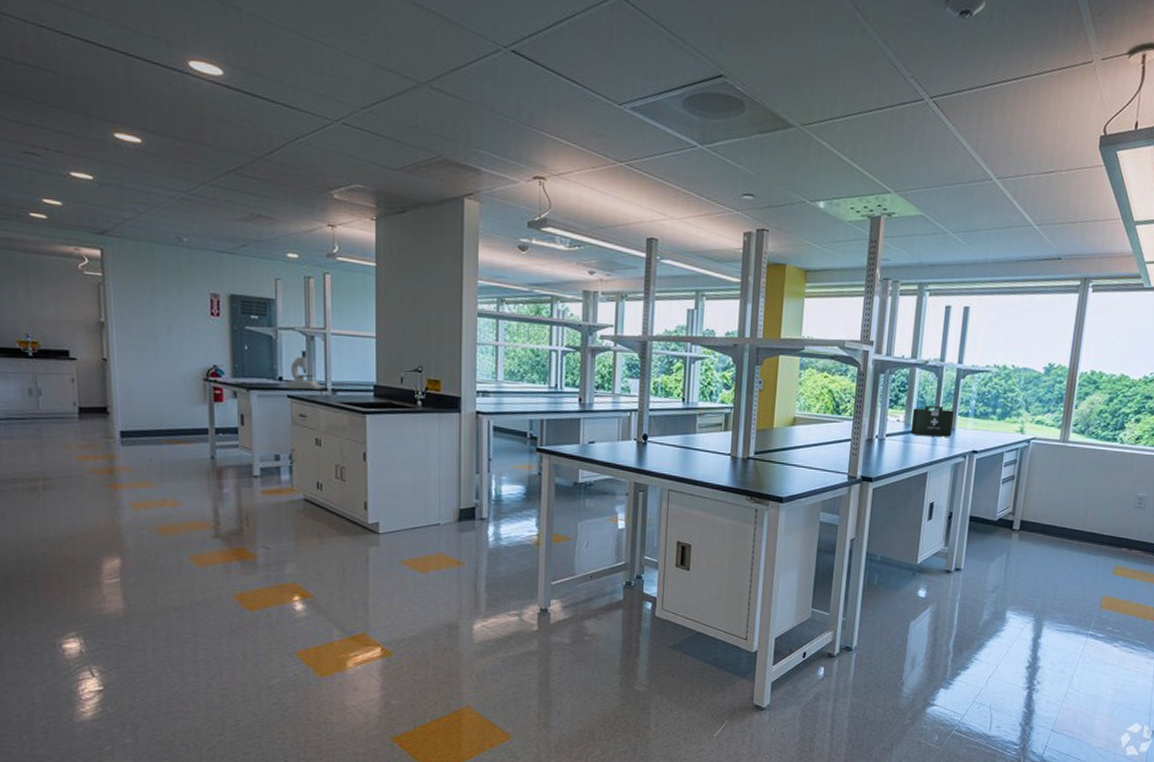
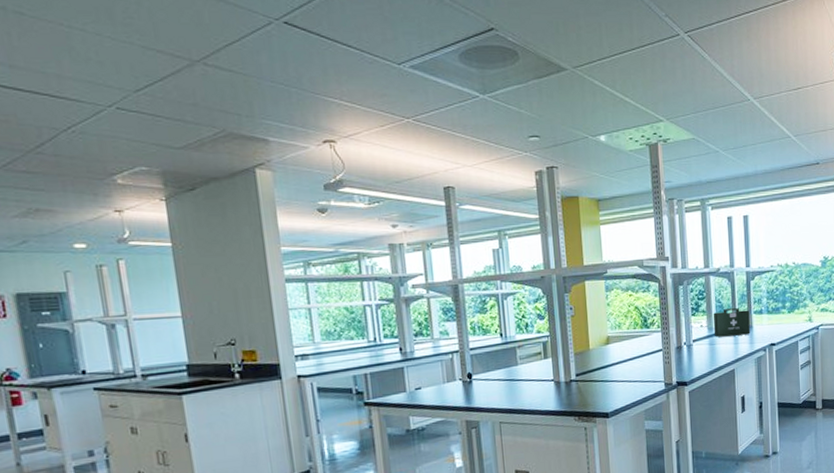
microscope: present [287,350,322,390] -> none [91,340,131,382]

